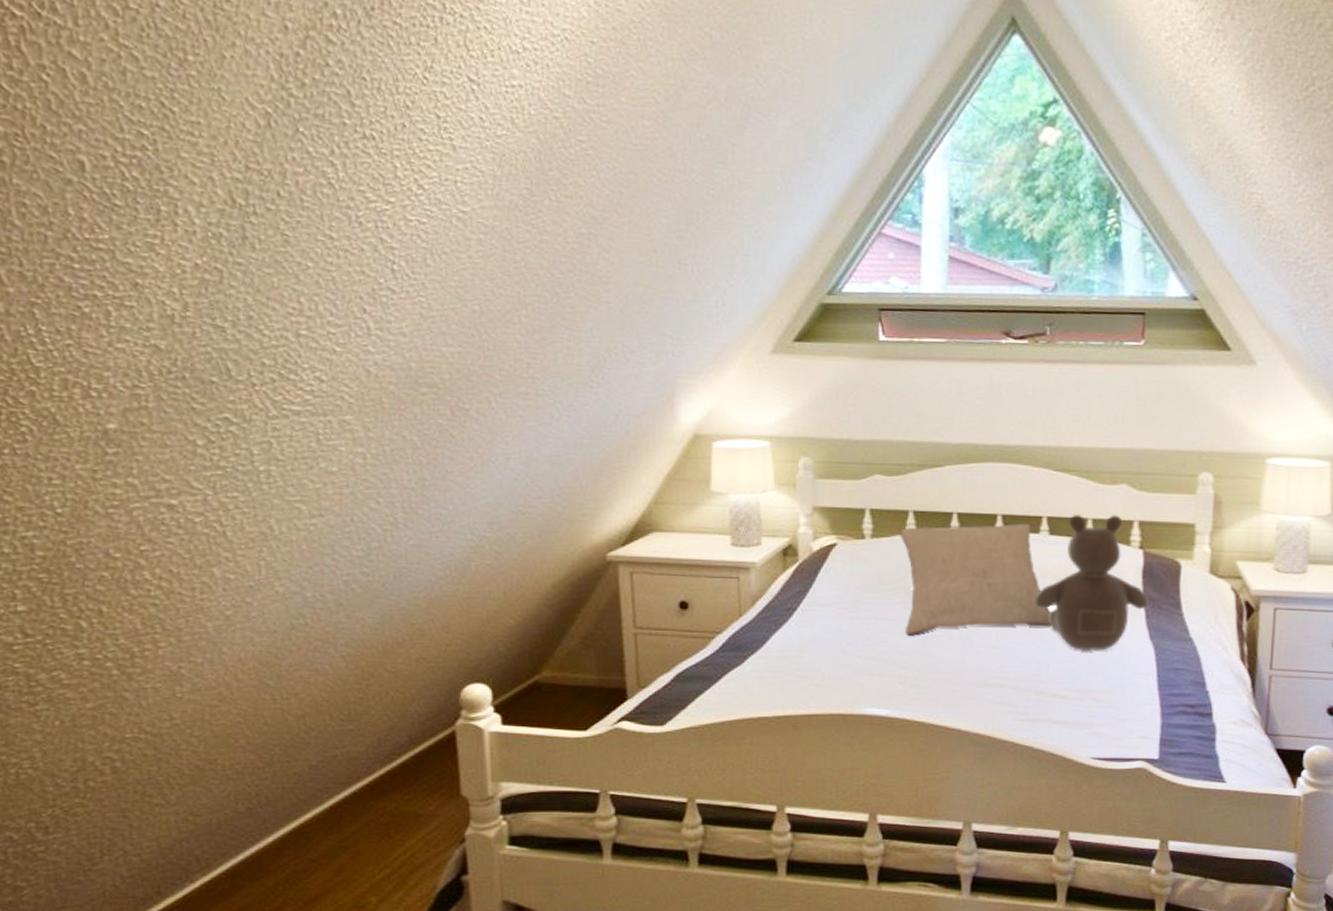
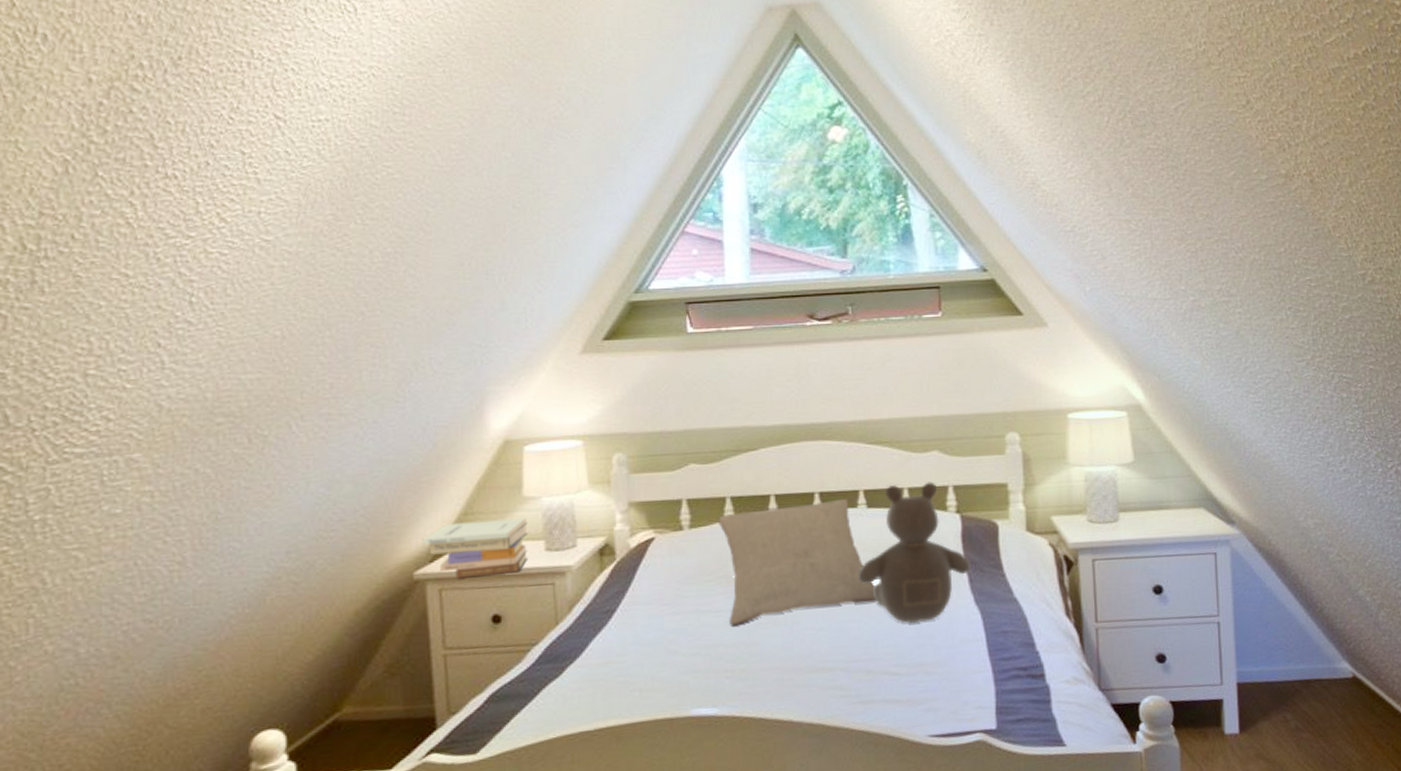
books: none [615,510,715,564] -> present [422,518,528,579]

